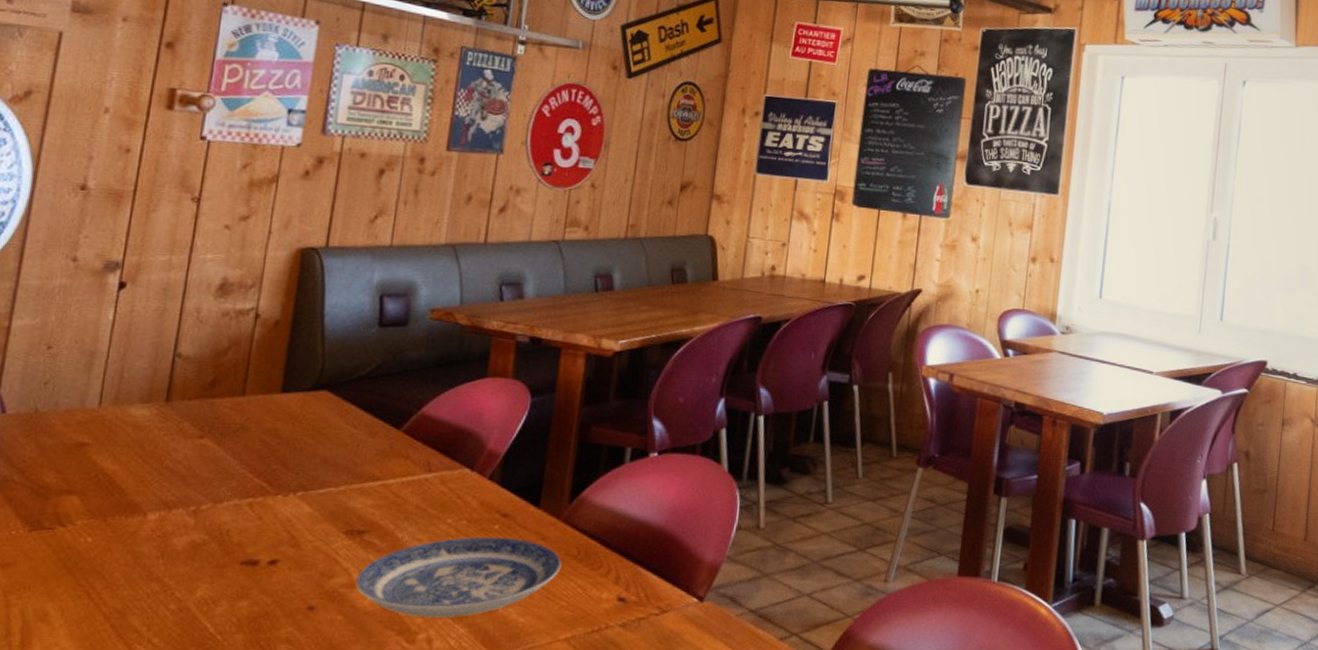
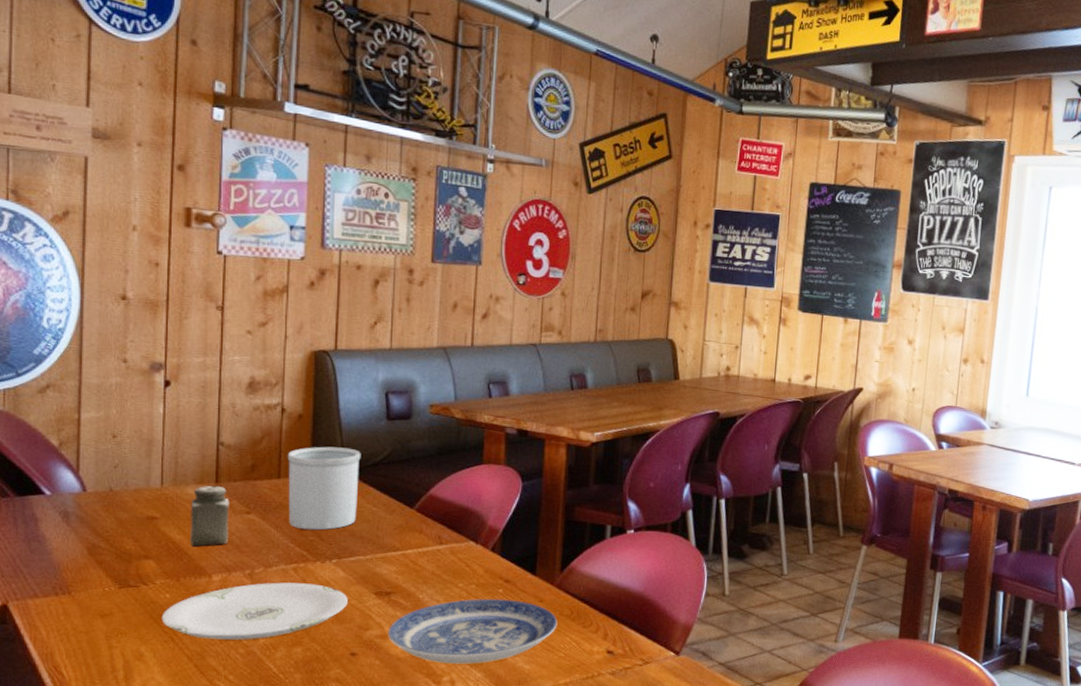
plate: none [77,521,311,593] -> present [161,582,348,640]
salt shaker: none [125,405,180,479] -> present [190,486,230,547]
utensil holder: none [249,358,345,457] -> present [287,446,361,530]

